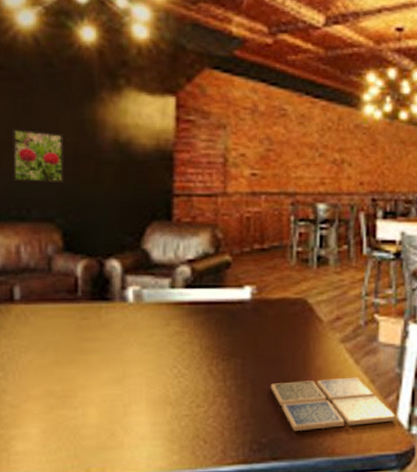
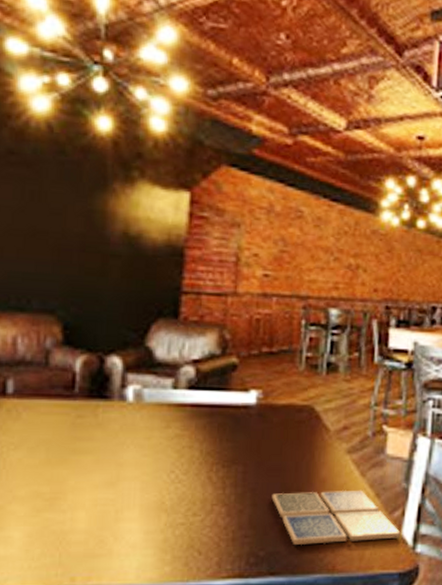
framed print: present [12,129,64,182] -> none [14,215,71,273]

